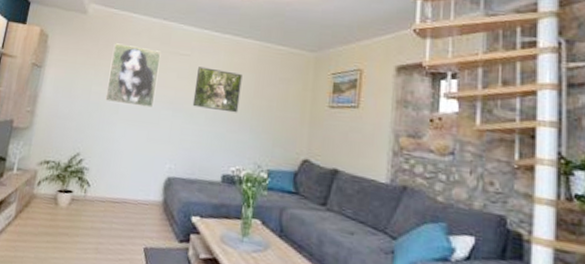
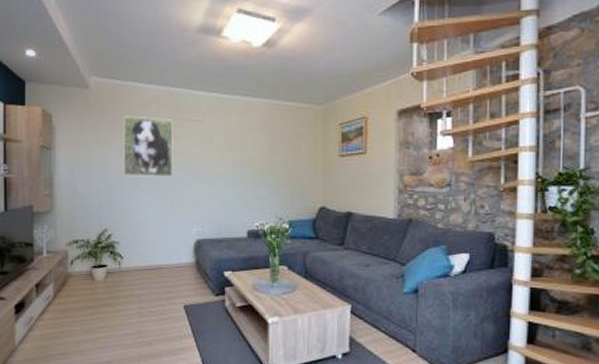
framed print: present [192,67,243,113] -> none [211,131,256,172]

